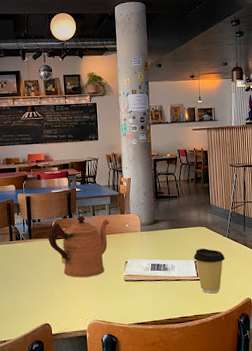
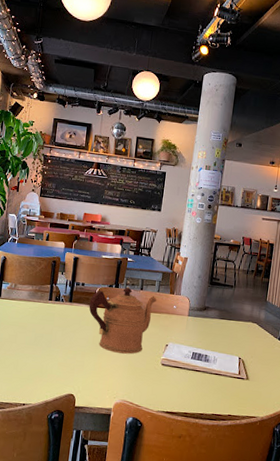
coffee cup: present [194,248,226,294] -> none [239,345,272,396]

